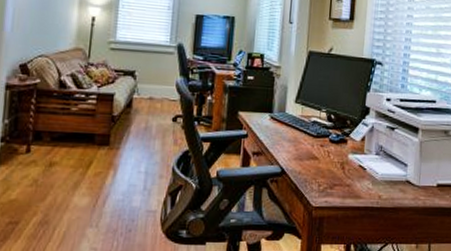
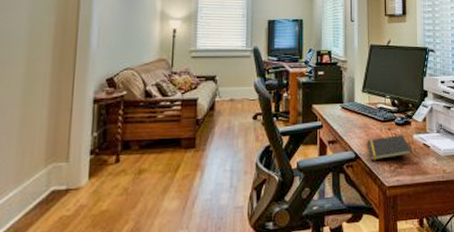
notepad: none [295,153,346,178] -> present [366,135,413,161]

